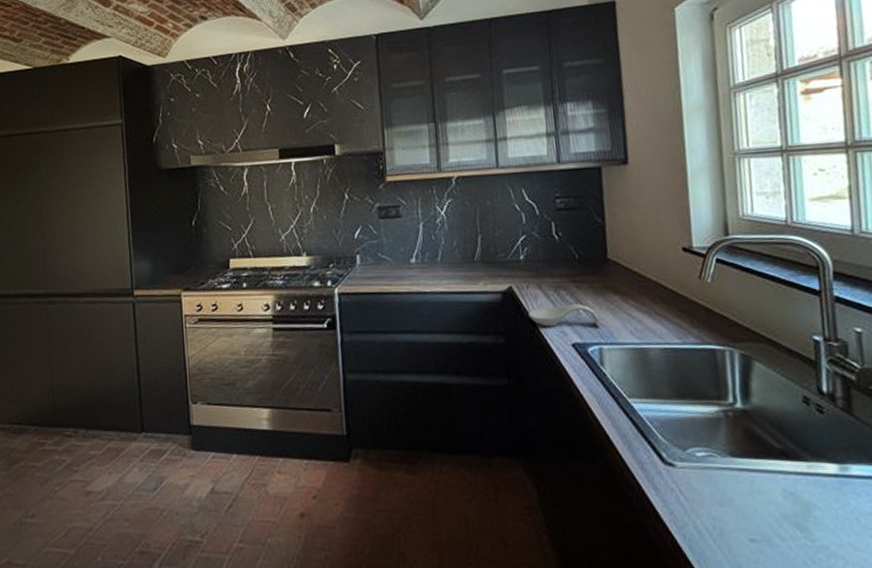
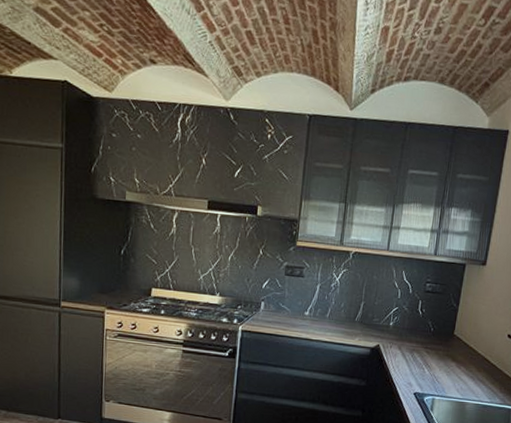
spoon rest: present [528,304,601,327] -> none [387,363,438,383]

